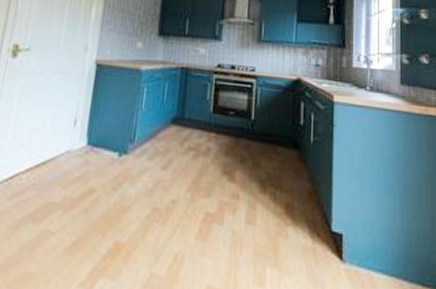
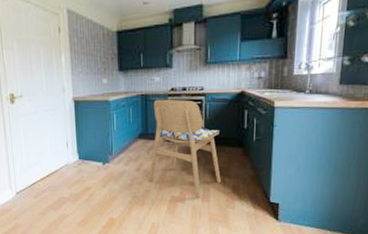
dining chair: none [178,75,271,220] -> present [149,99,221,199]

